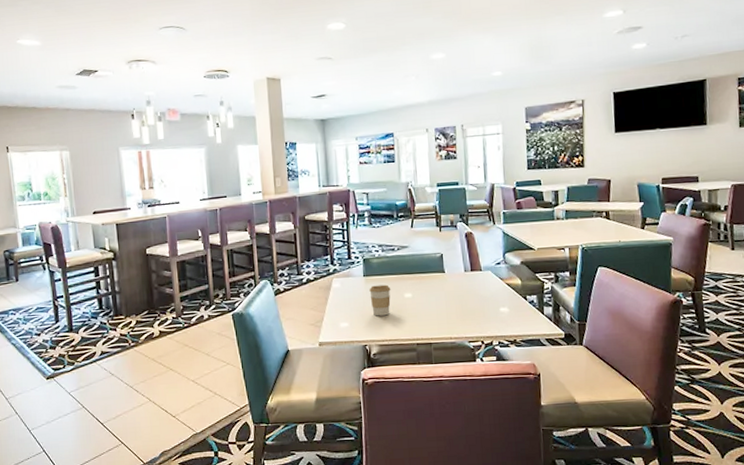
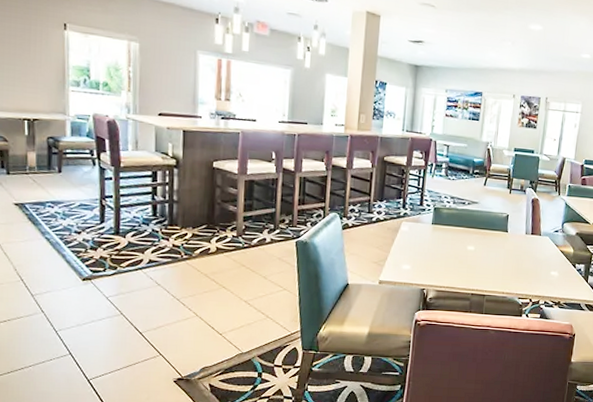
coffee cup: present [369,284,391,316] -> none [435,234,456,264]

